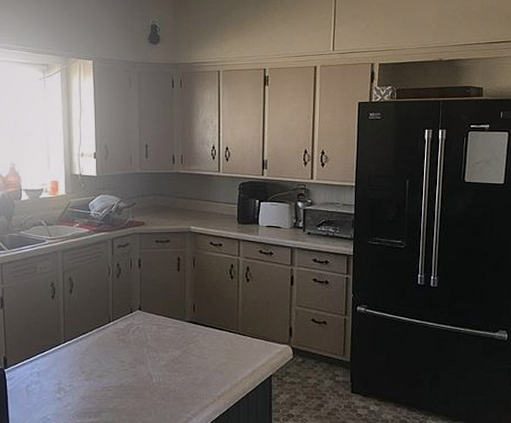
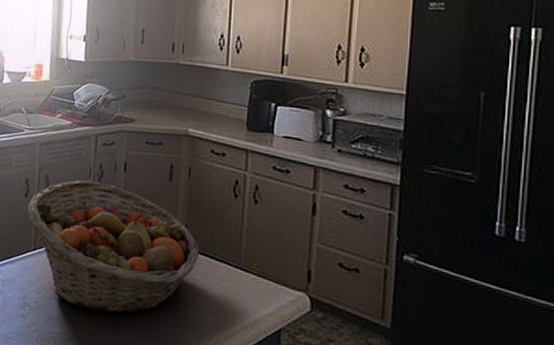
fruit basket: none [55,278,206,385] -> present [27,180,200,314]

